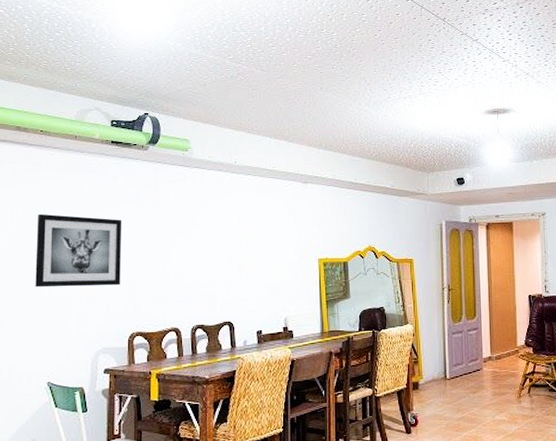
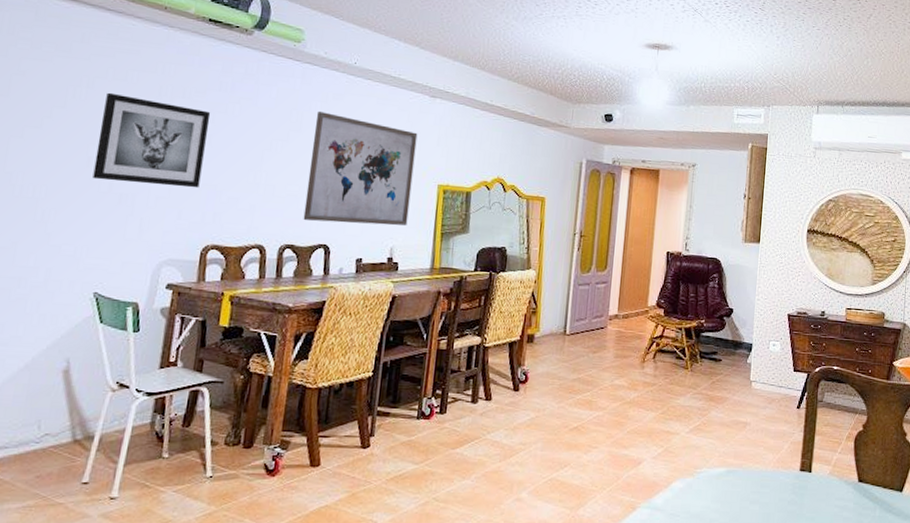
wall art: none [208,208,296,302] -> present [303,112,418,226]

